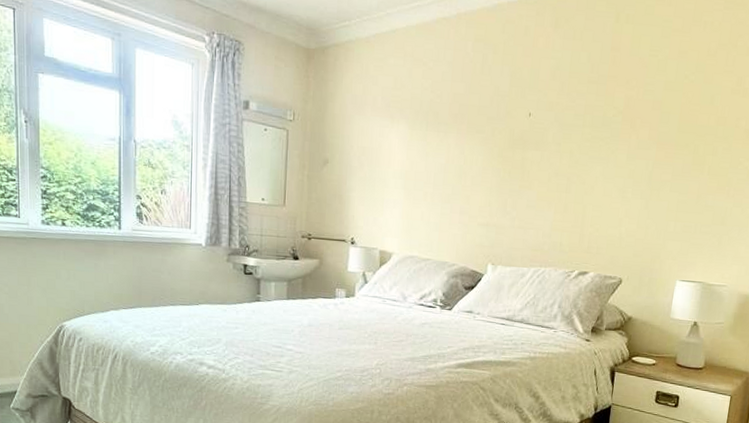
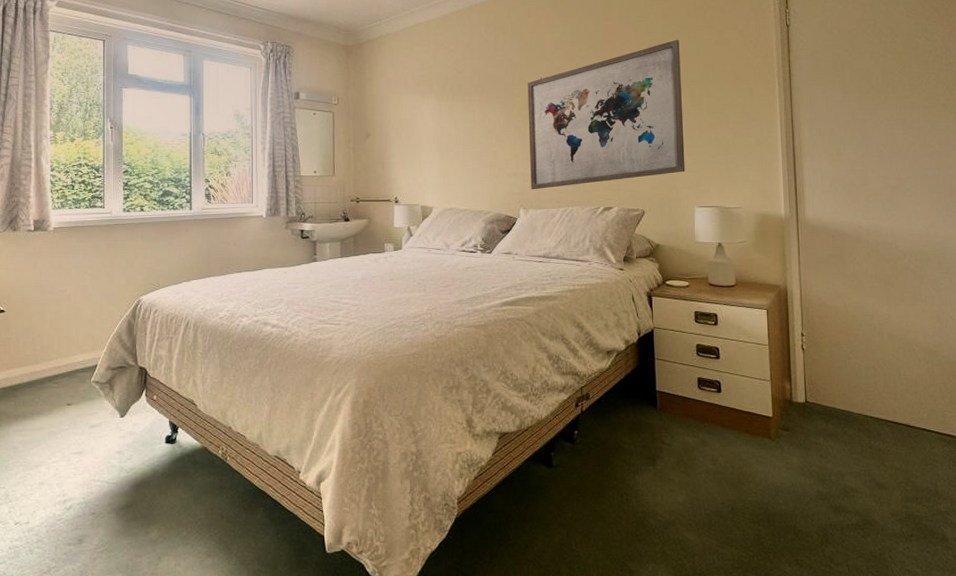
wall art: none [502,83,693,245] -> present [527,39,685,190]

